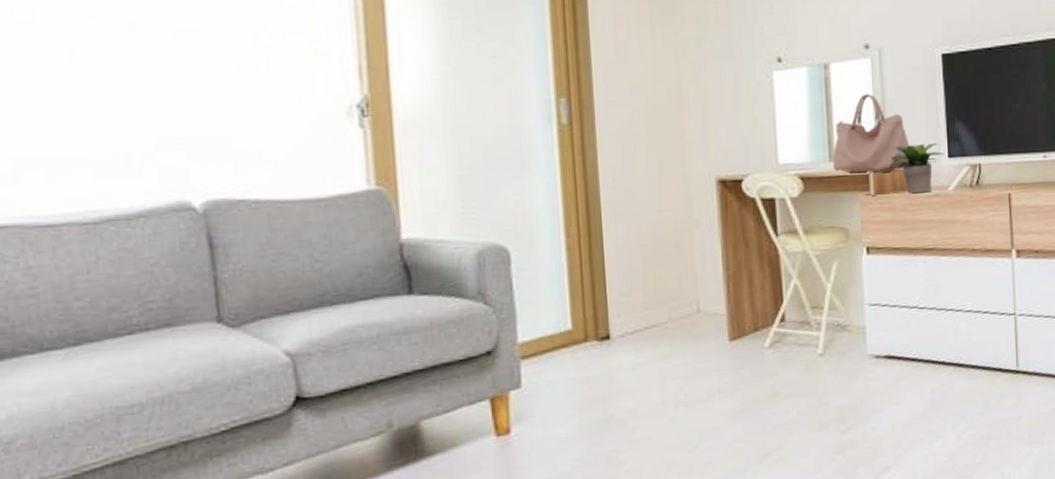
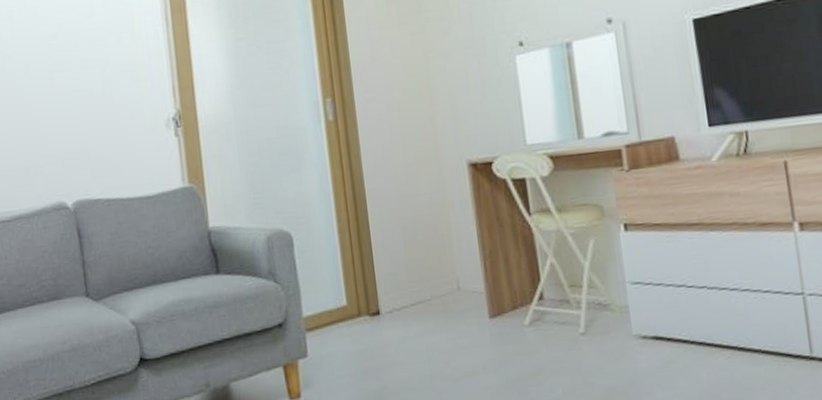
handbag: present [832,94,910,173] -> none [581,68,664,149]
potted plant: present [890,143,944,195] -> none [643,112,704,168]

